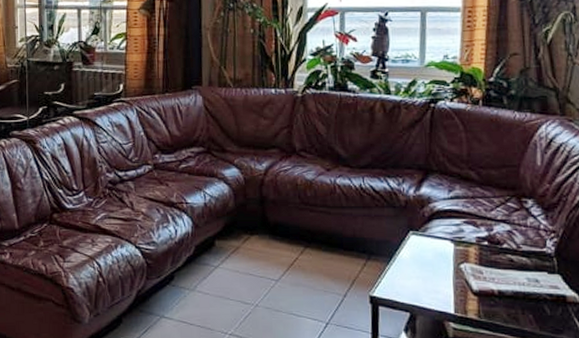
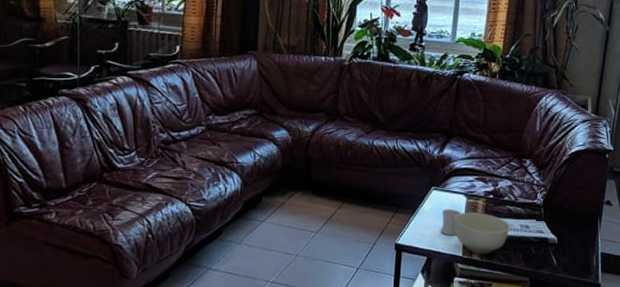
mug: none [424,256,449,290] -> present [441,208,461,237]
bowl: none [440,261,514,313] -> present [454,212,510,254]

